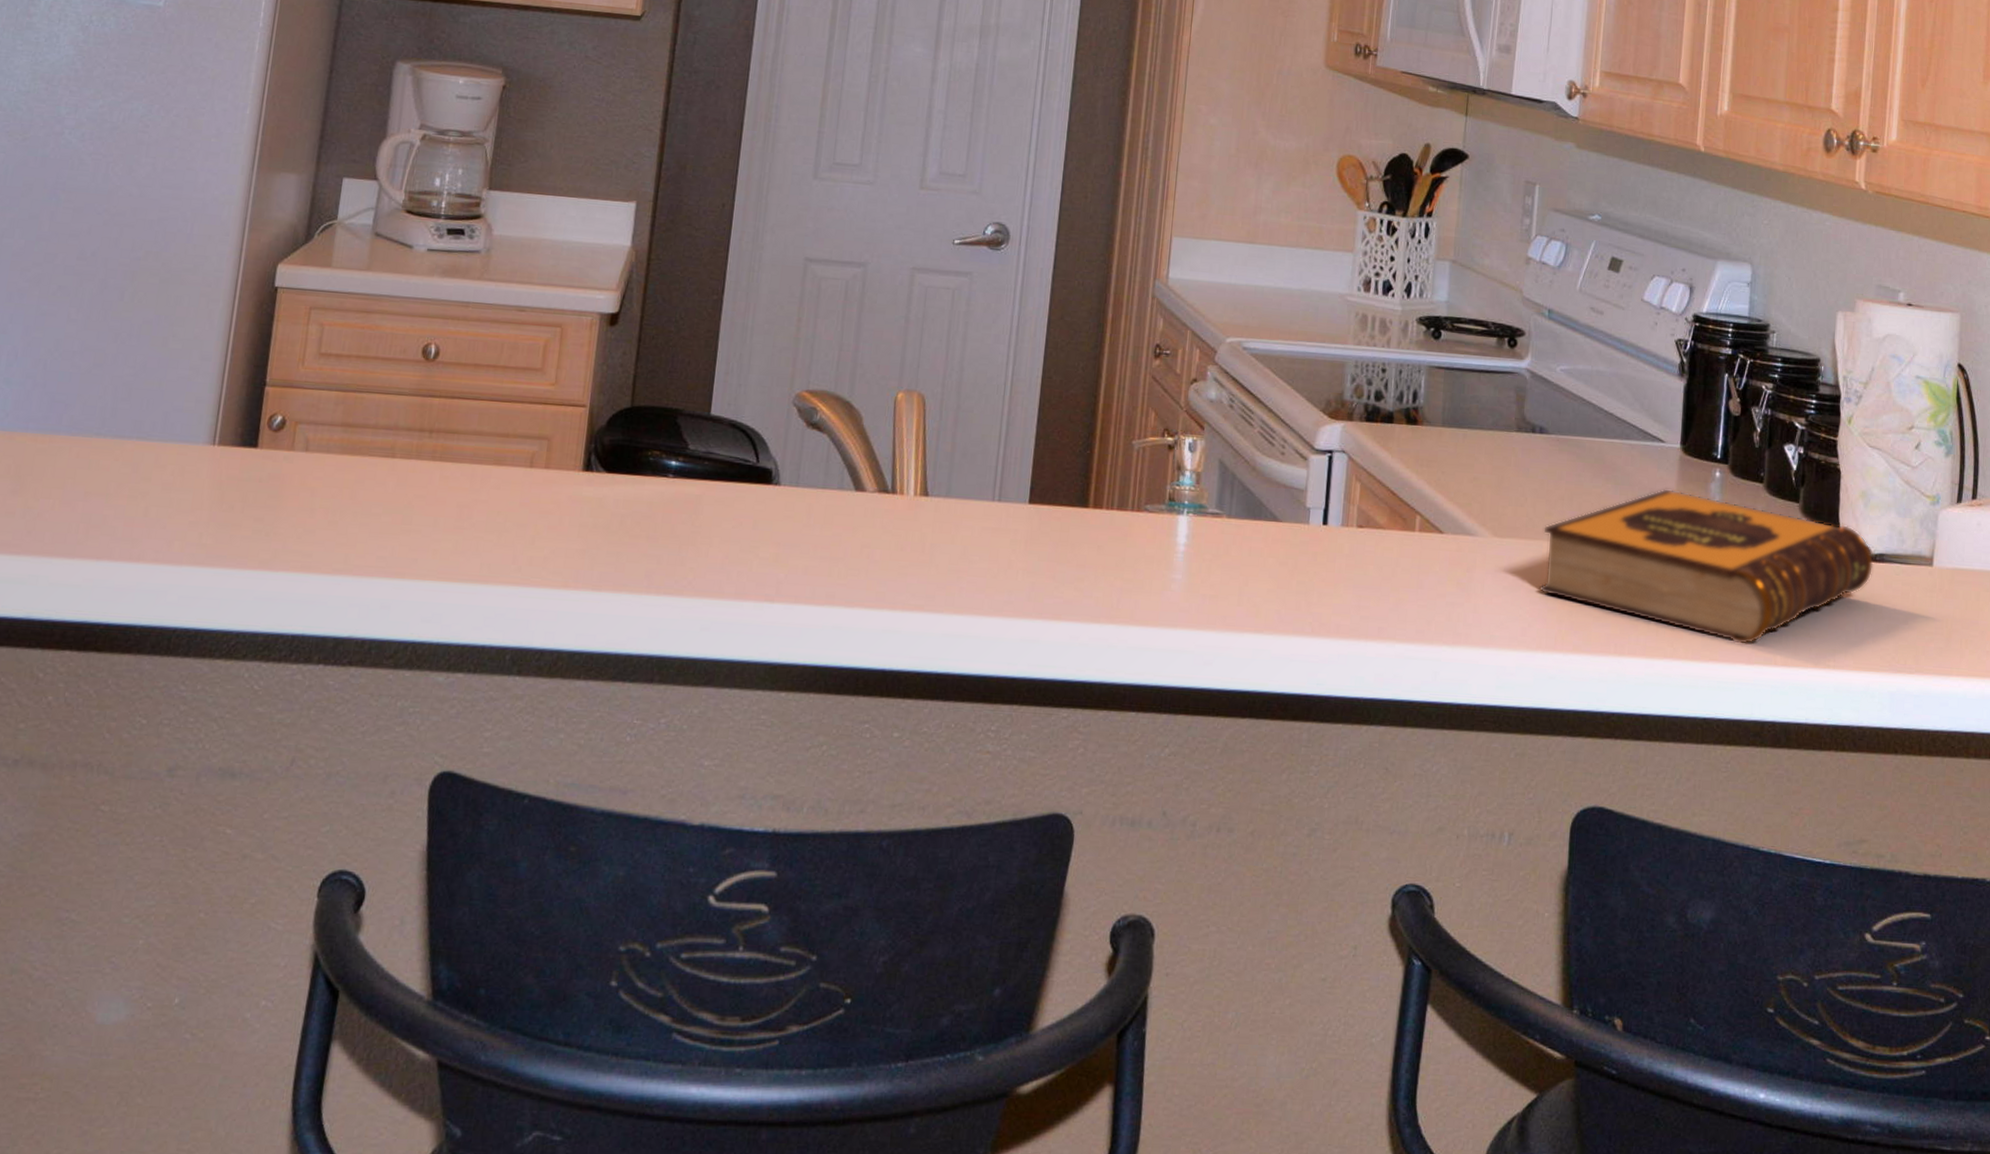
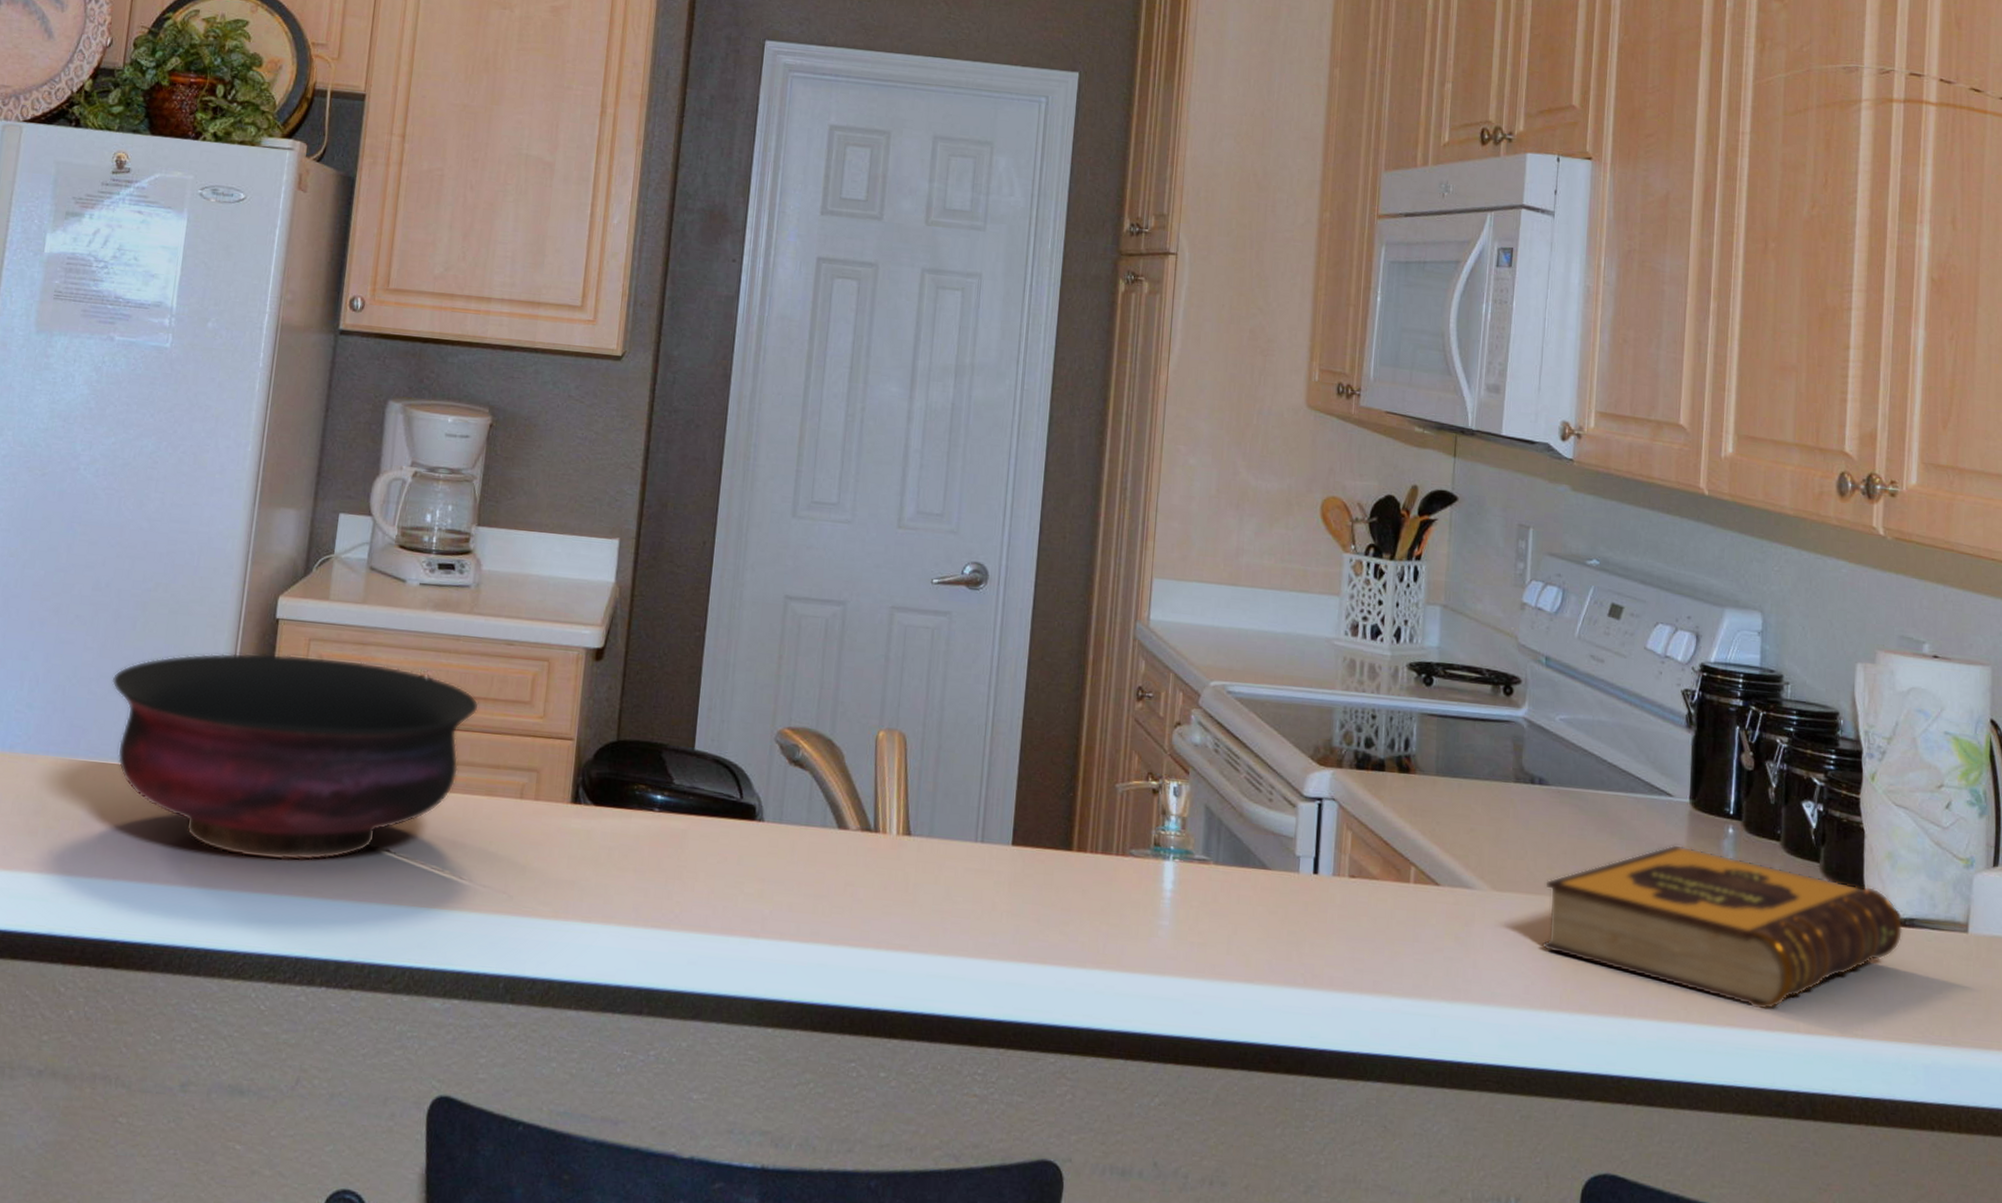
bowl: none [97,323,488,536] -> present [111,653,479,861]

